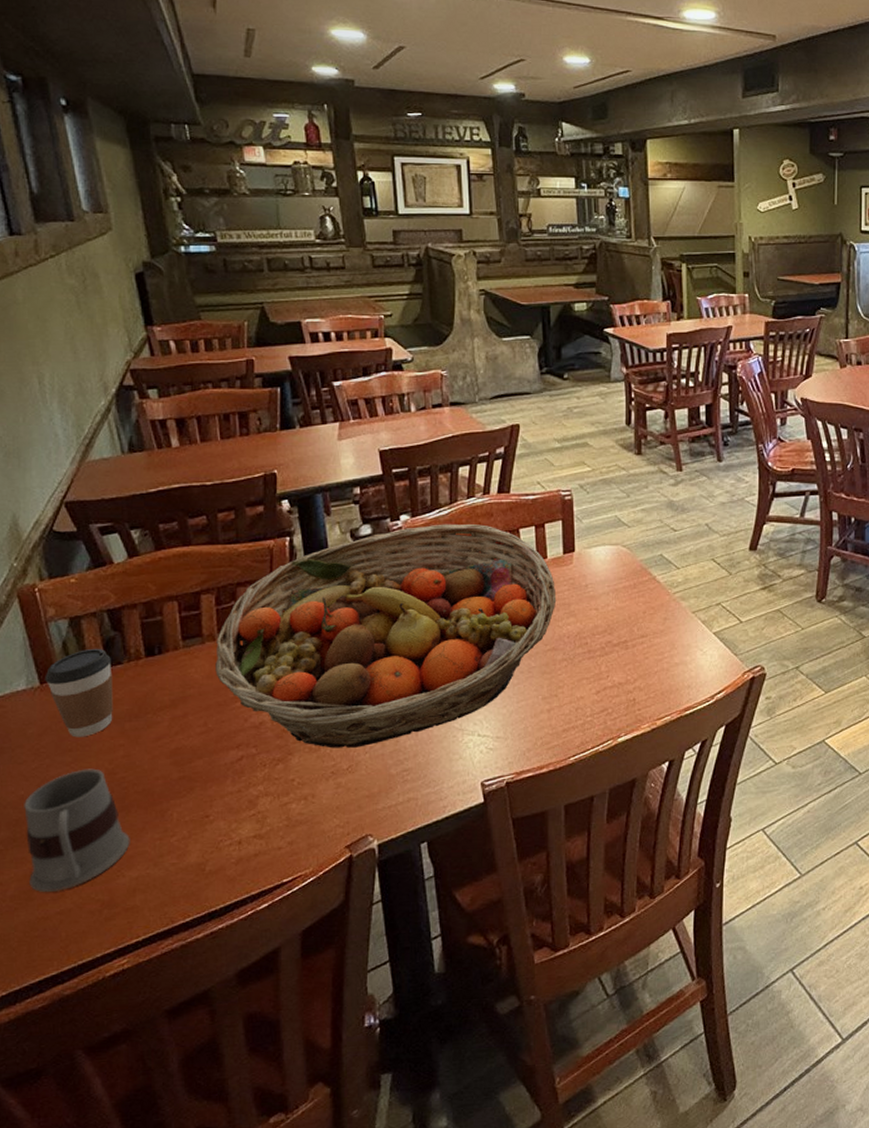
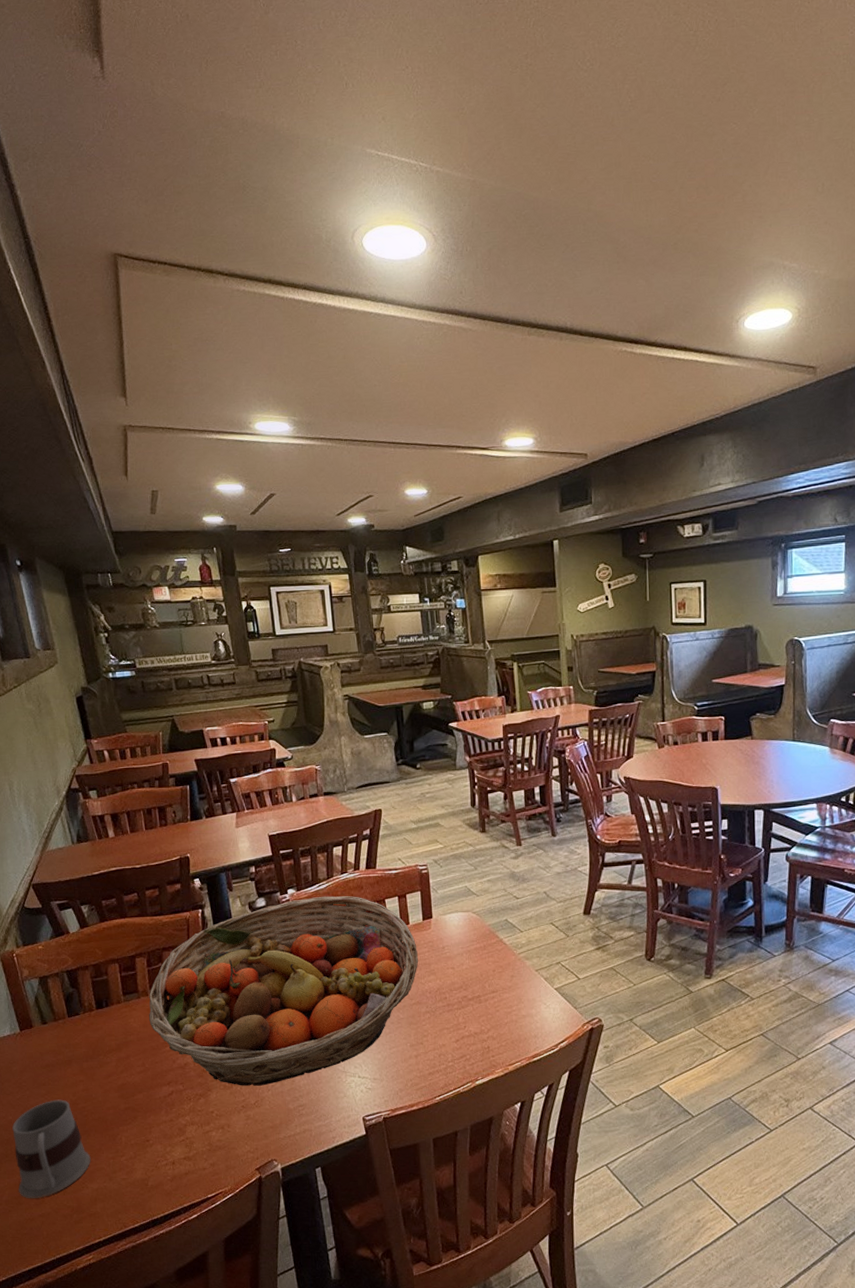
coffee cup: present [45,648,113,738] -> none [23,1002,74,1074]

